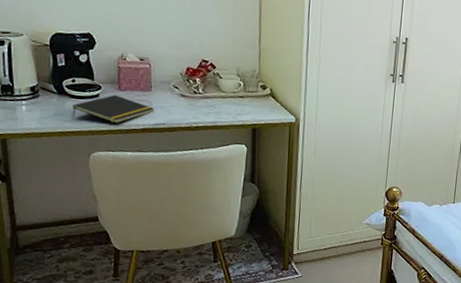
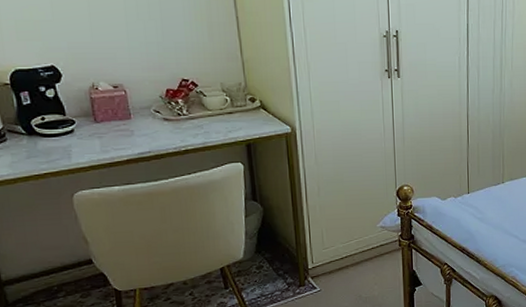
notepad: present [72,94,155,124] -> none [45,127,138,159]

